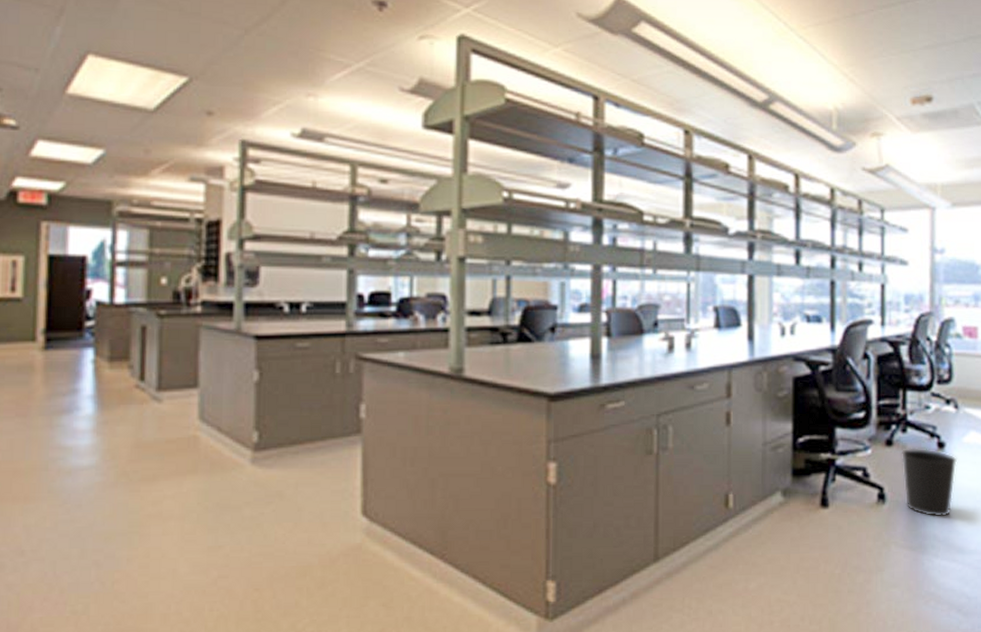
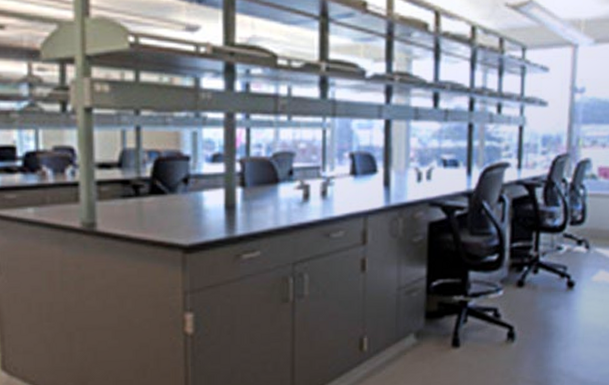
wastebasket: present [901,448,957,517] -> none [531,288,585,353]

